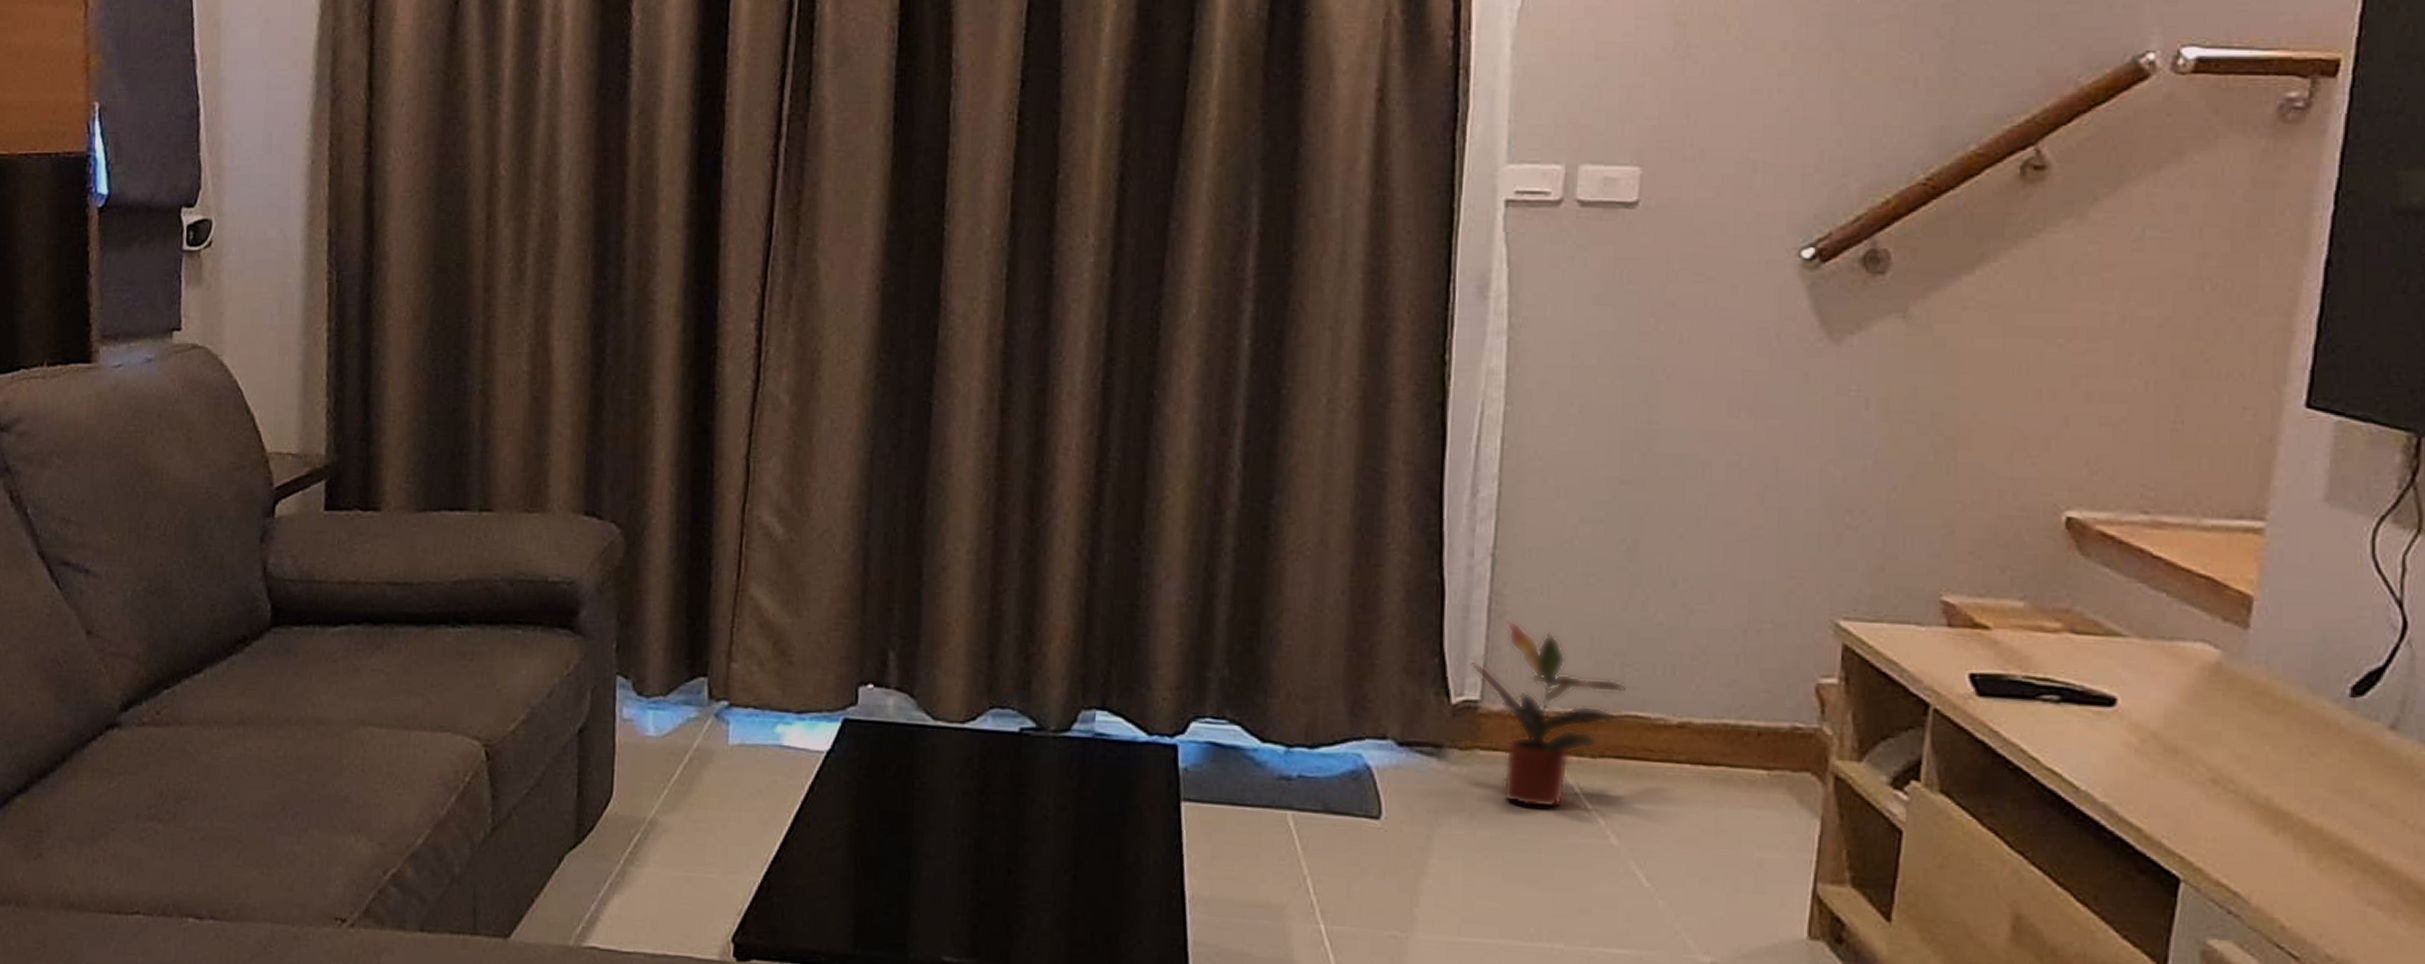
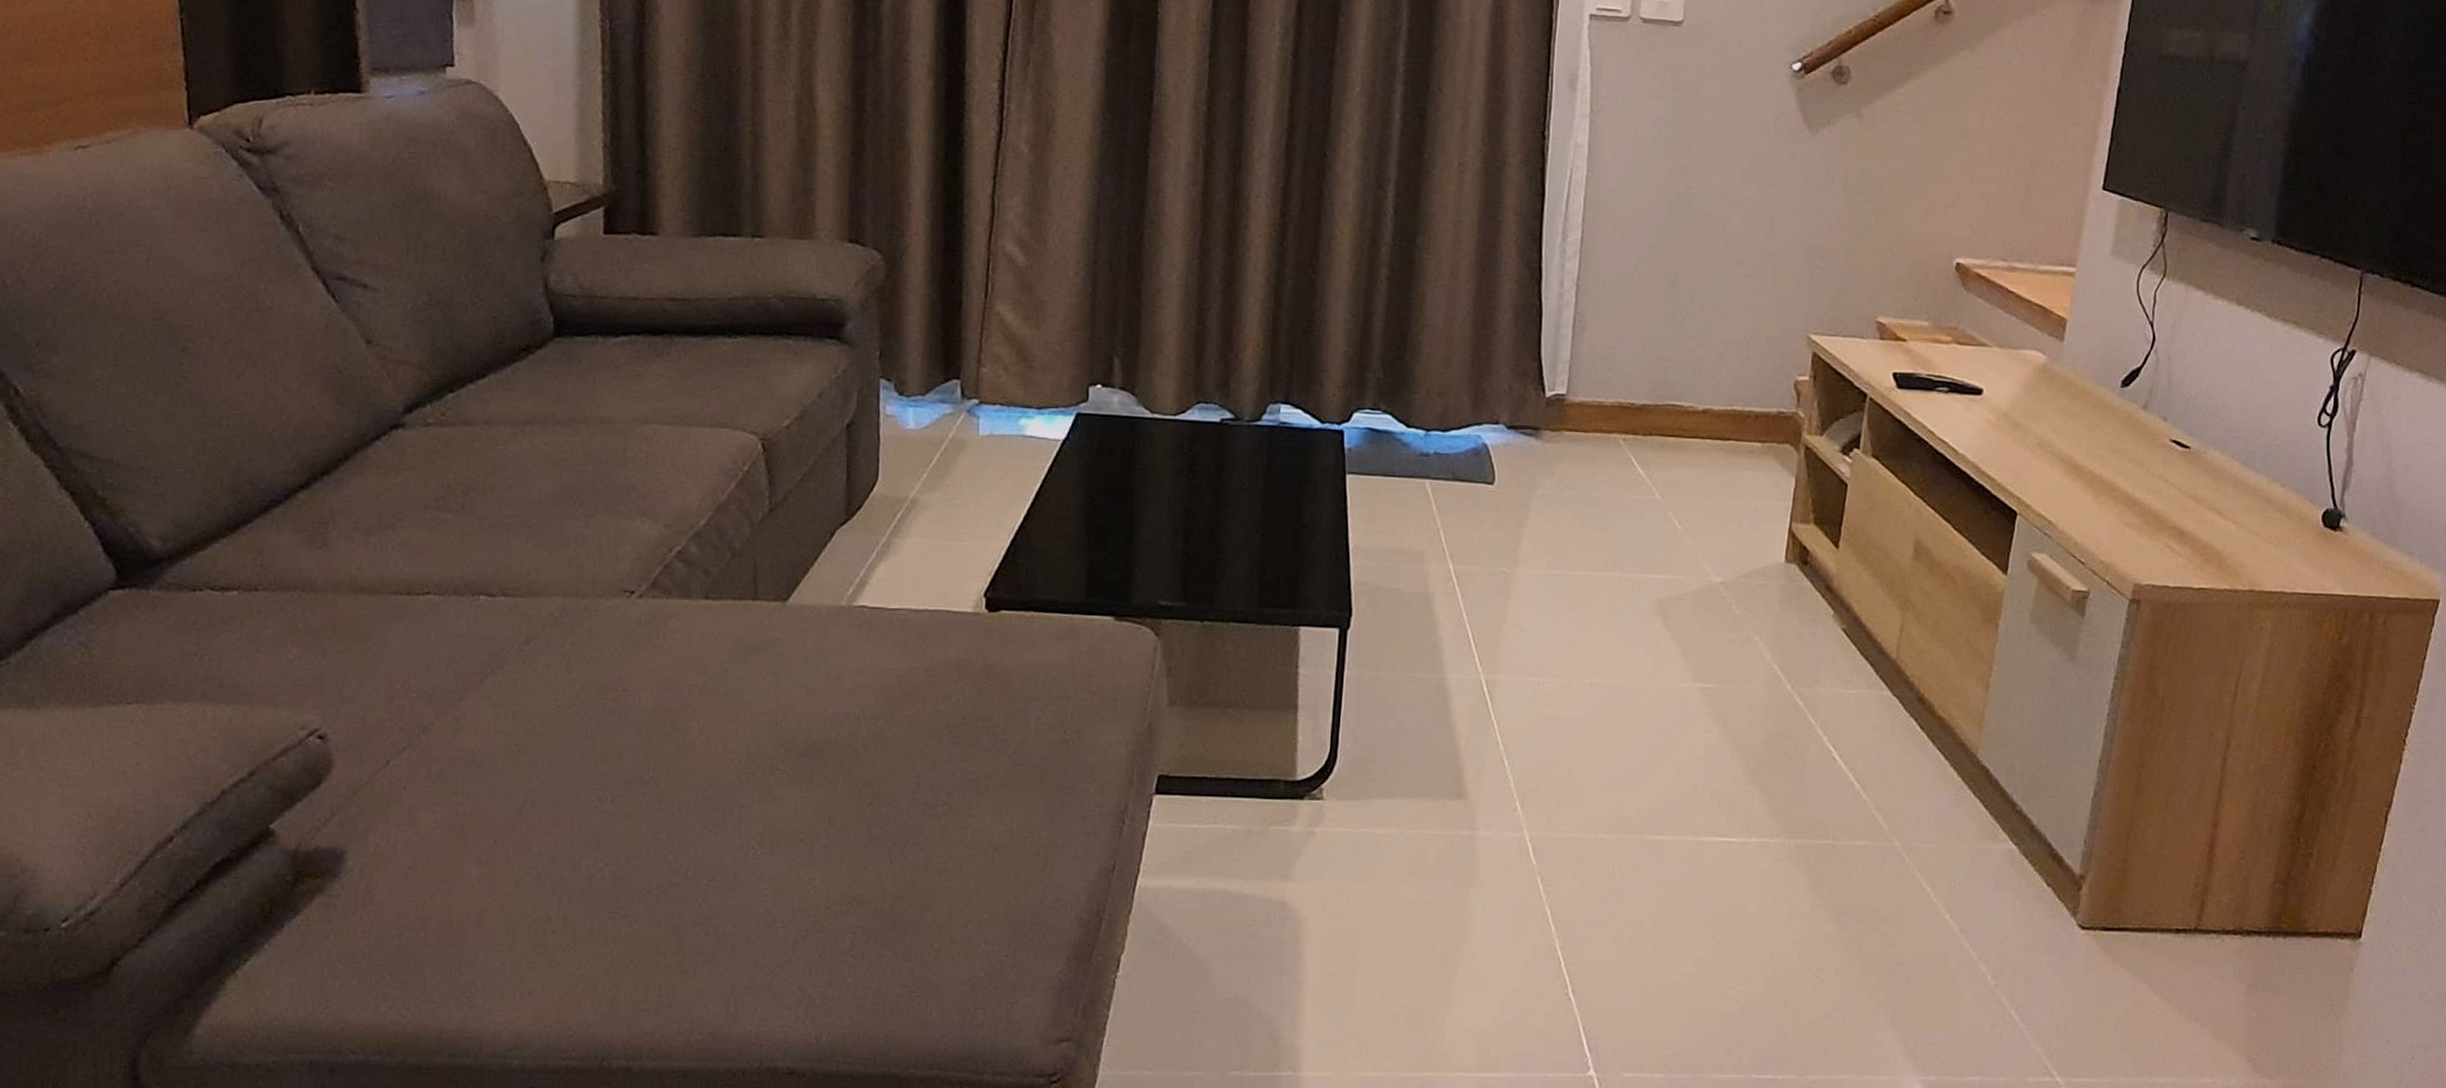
potted plant: present [1470,620,1625,809] -> none [1560,334,1668,474]

